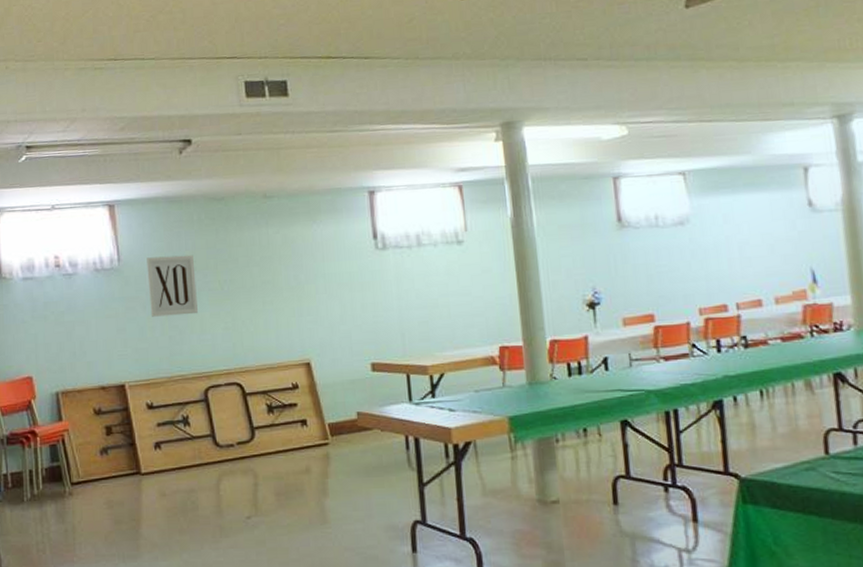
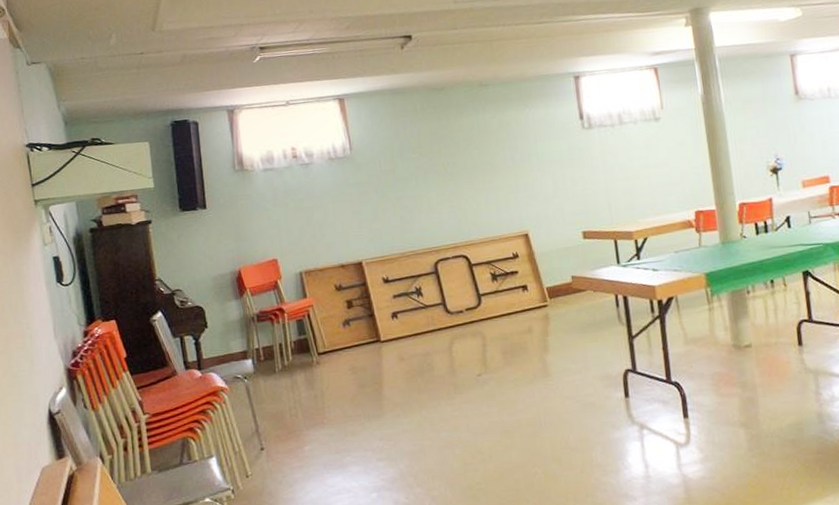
wall art: present [146,254,198,317] -> none [376,141,425,199]

